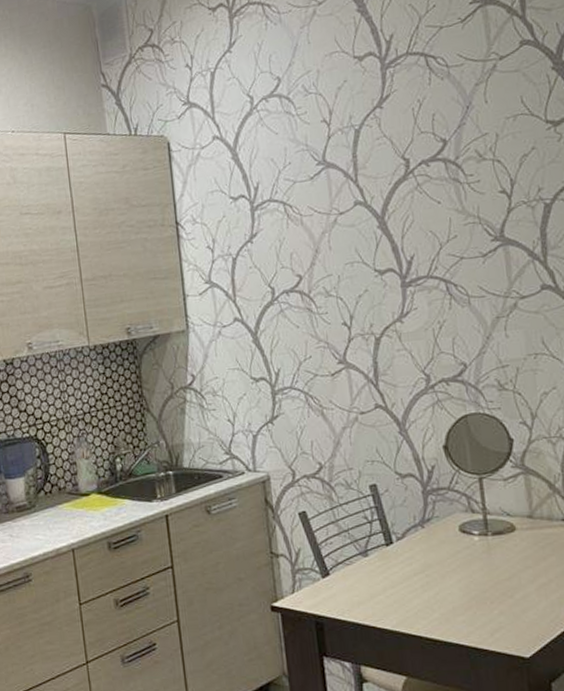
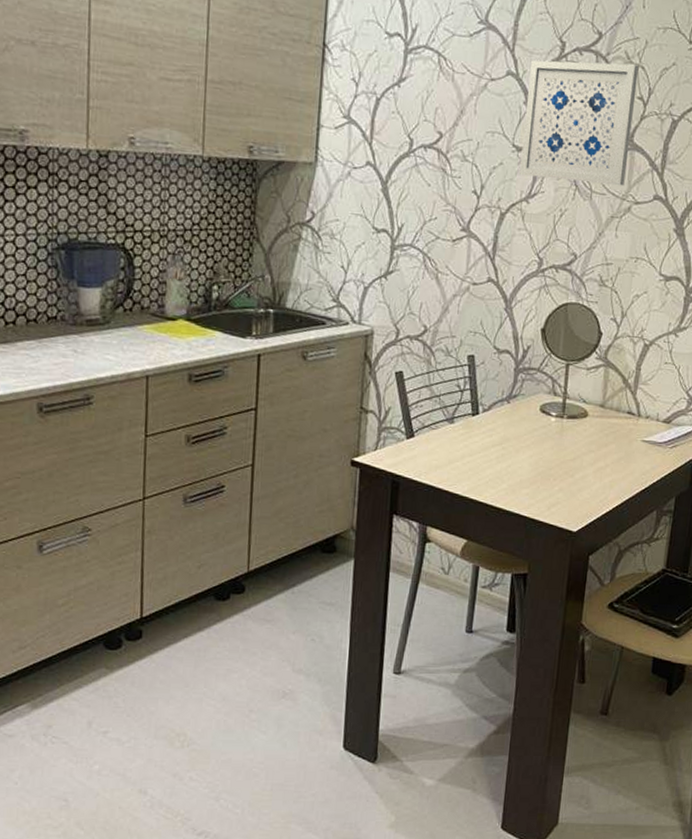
wall art: none [377,160,504,298] -> present [519,60,639,187]

